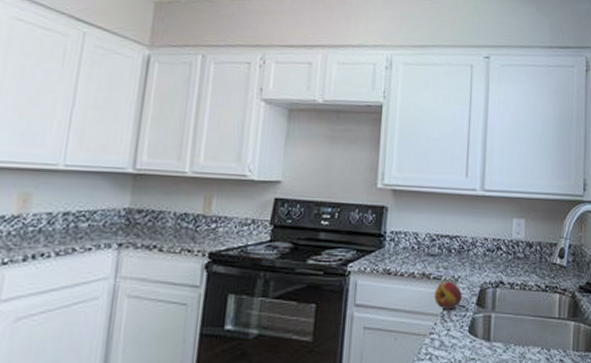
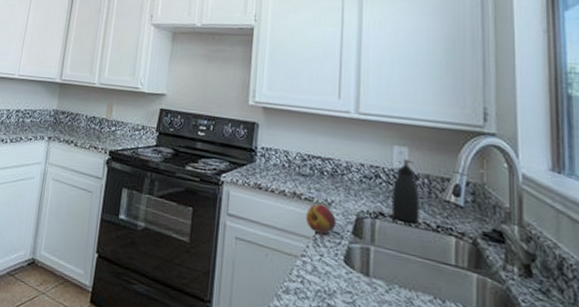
soap dispenser: none [509,230,533,287] -> present [391,159,419,224]

